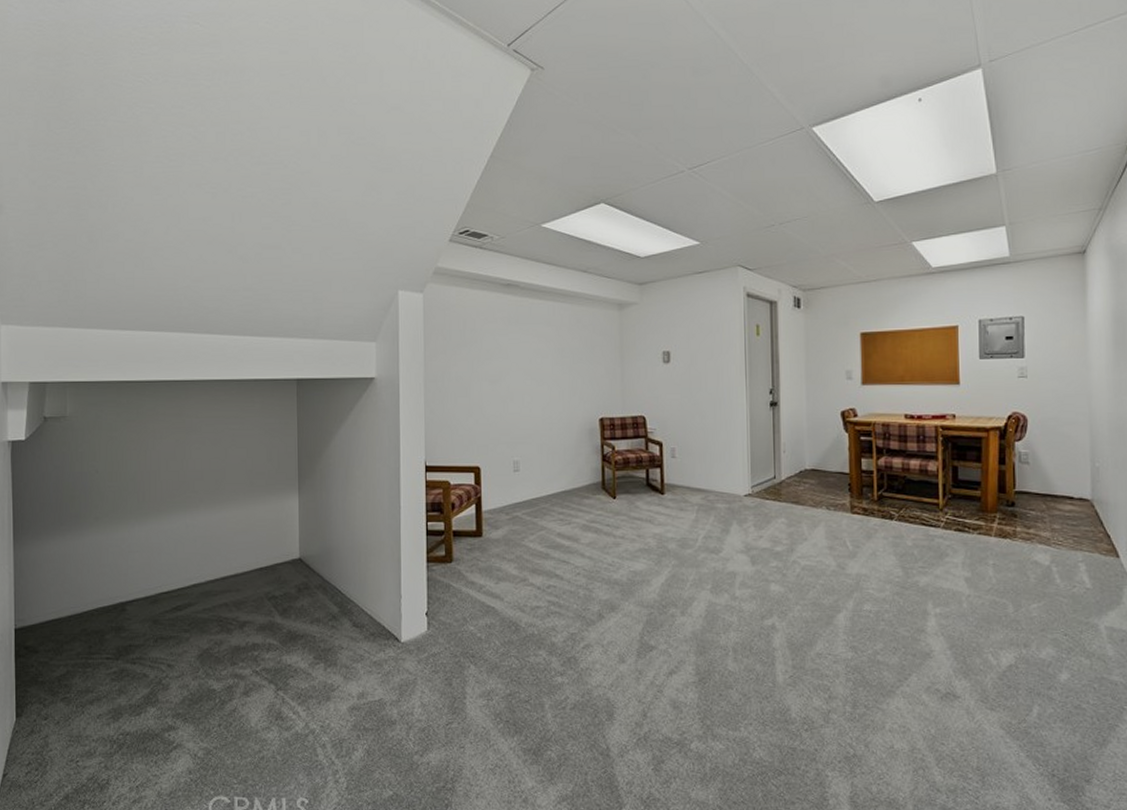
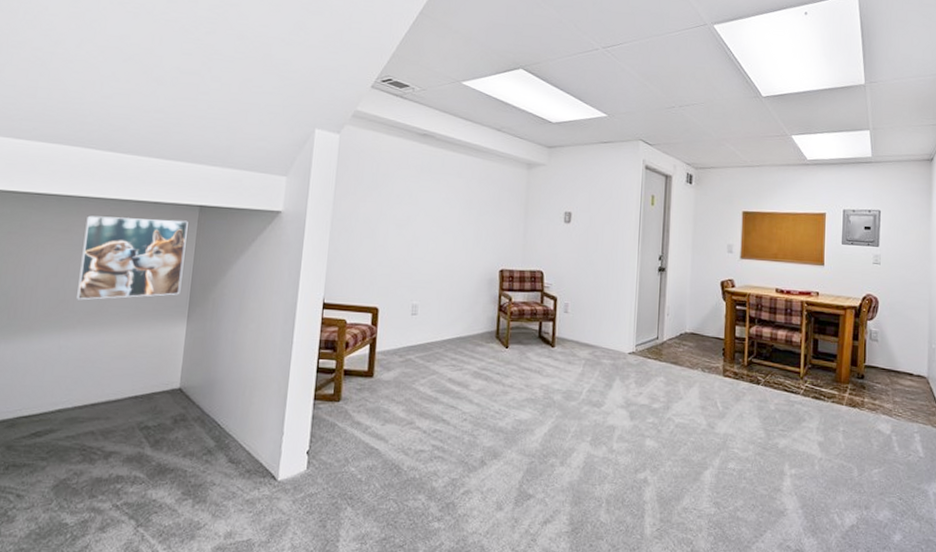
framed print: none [195,395,289,480] -> present [75,215,188,300]

